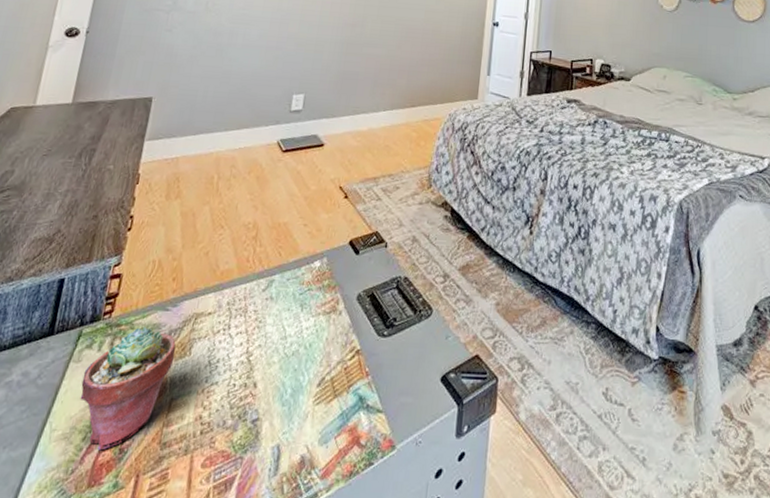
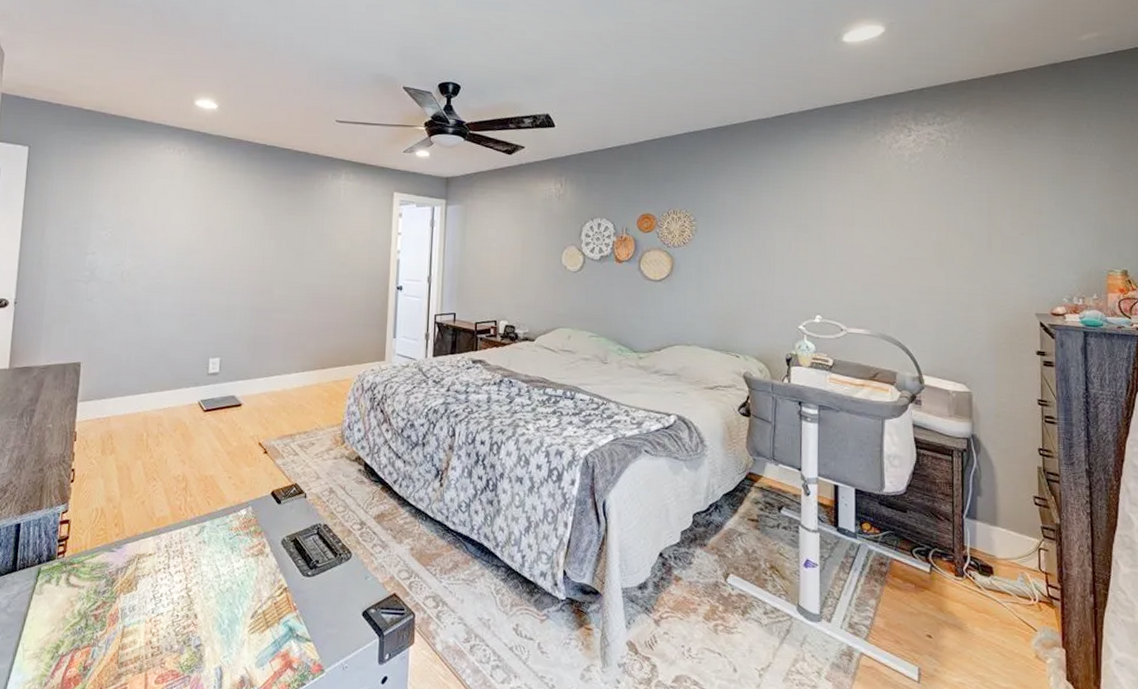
potted succulent: present [80,327,176,451] -> none [45,566,123,668]

